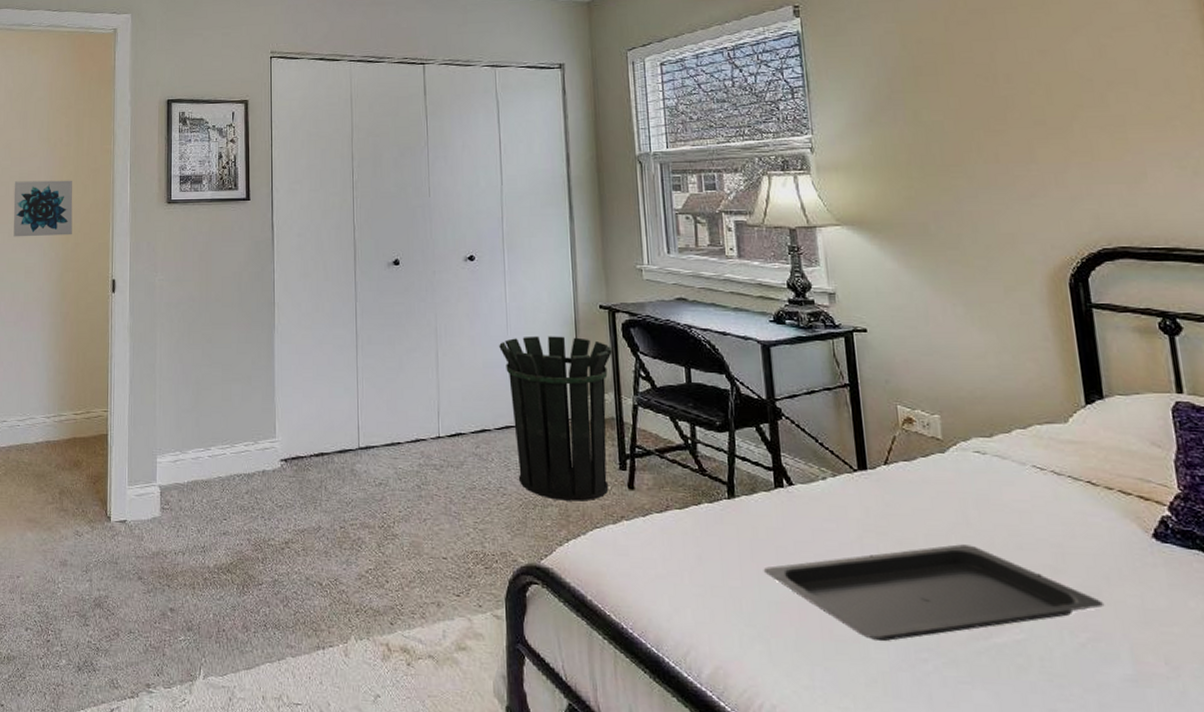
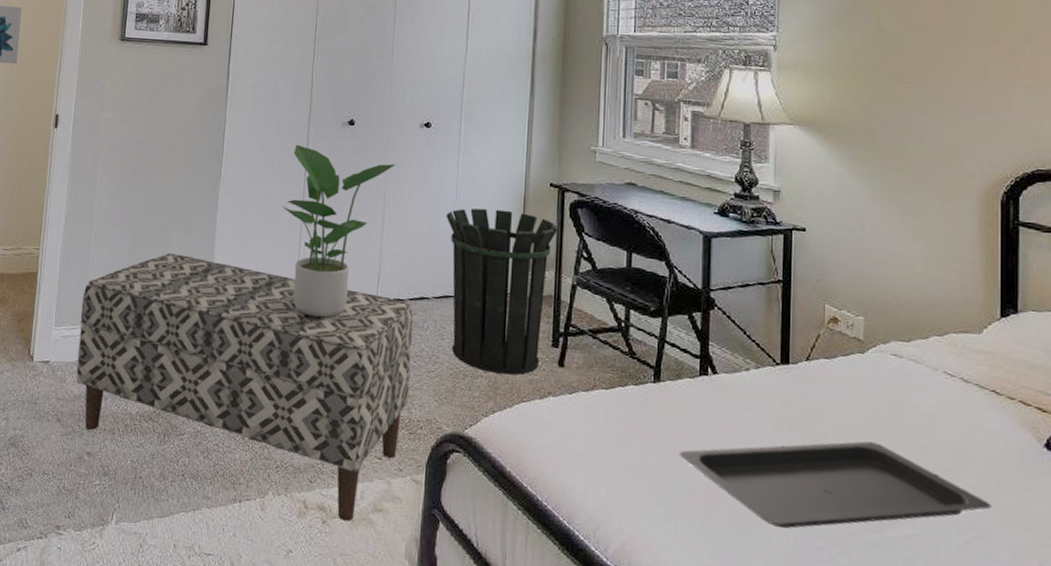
bench: none [152,405,481,662] -> present [76,253,414,521]
potted plant: none [337,288,443,458] -> present [282,144,395,318]

